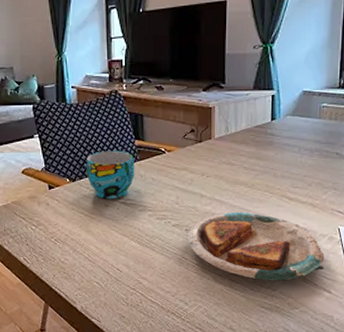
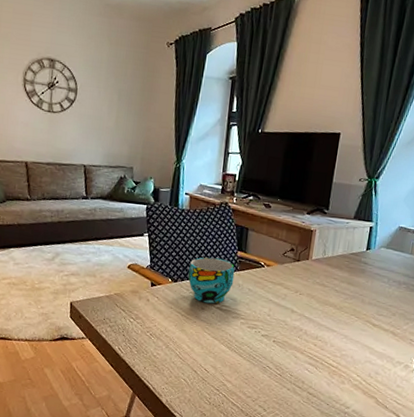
plate: present [186,211,325,282] -> none [273,330,398,401]

